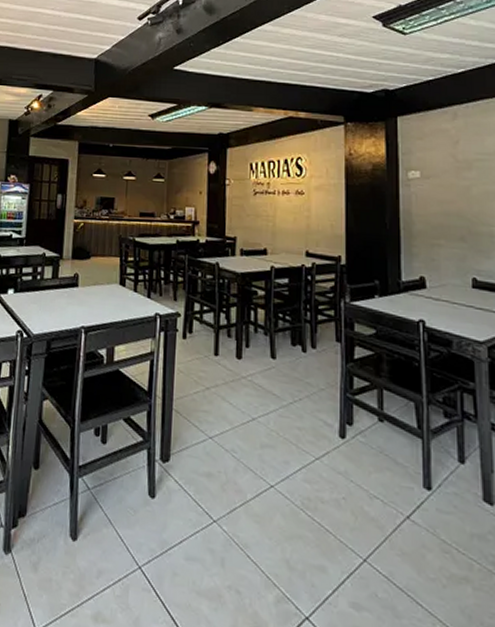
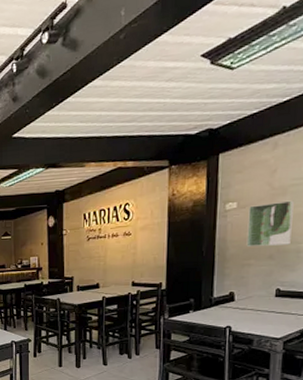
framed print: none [433,176,482,227] -> present [246,200,294,247]

